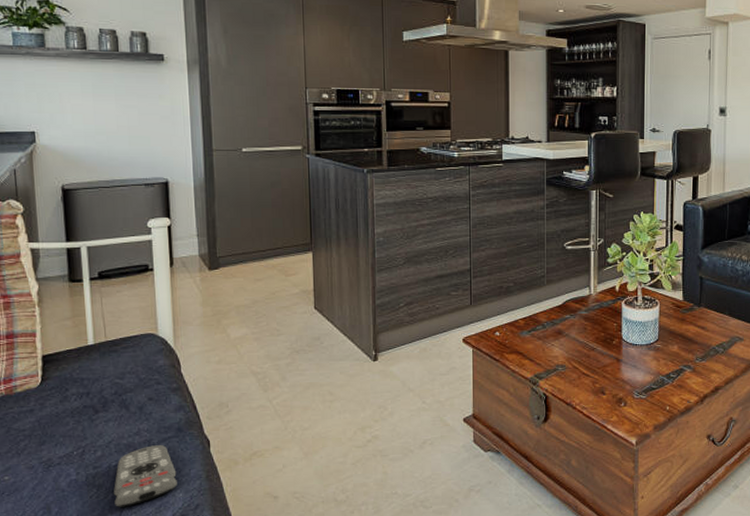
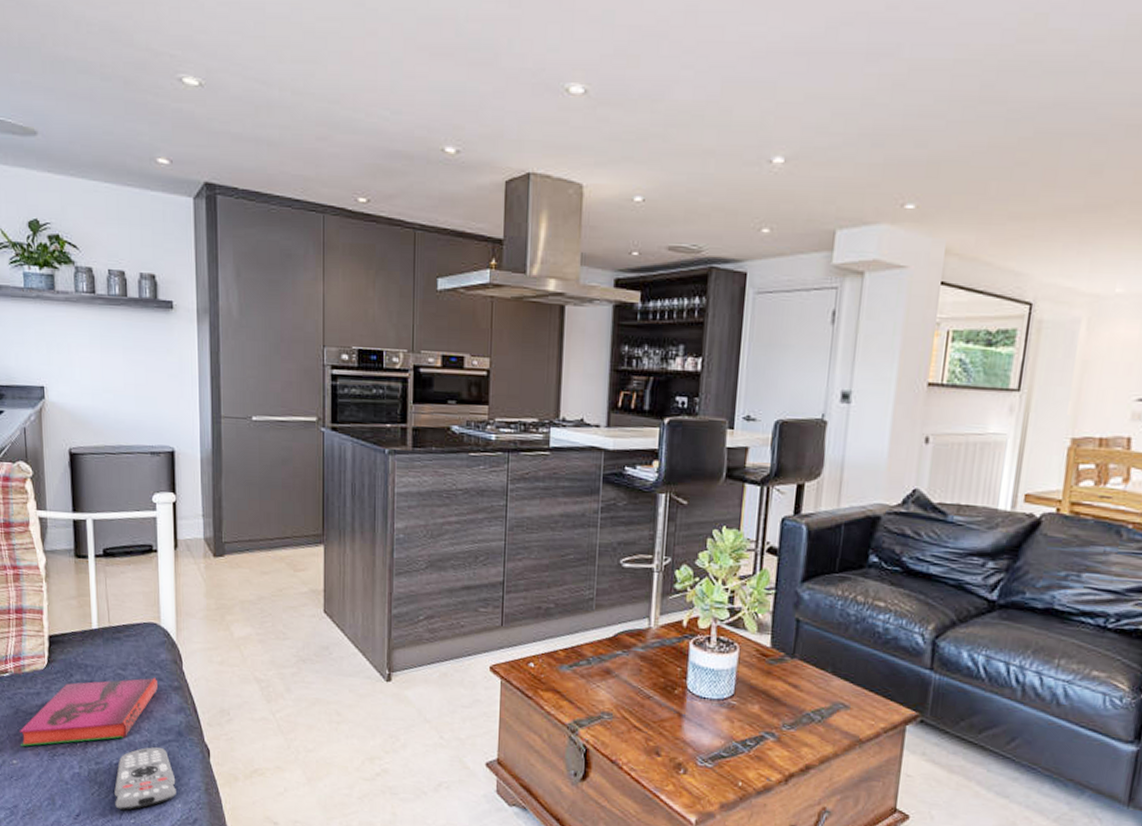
hardback book: none [11,382,156,463] -> present [19,677,158,747]

